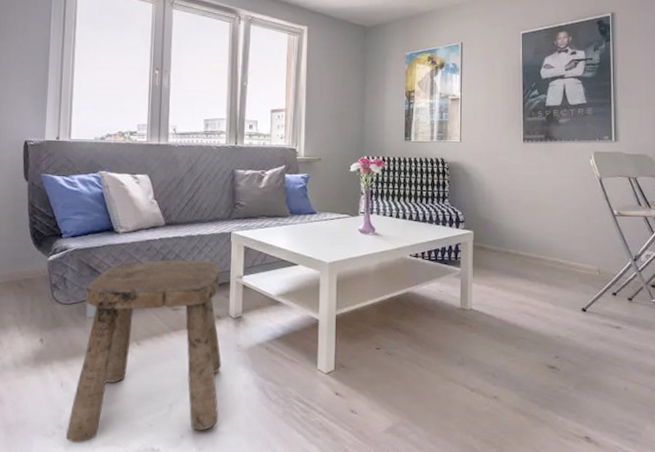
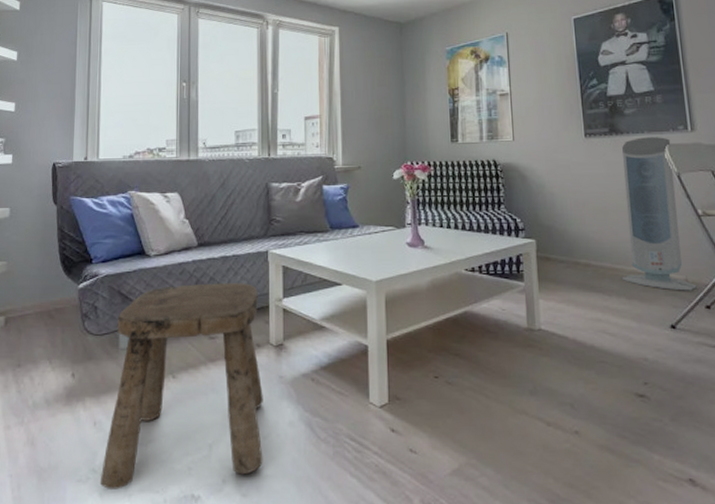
air purifier: none [544,144,607,280] -> present [621,137,697,291]

